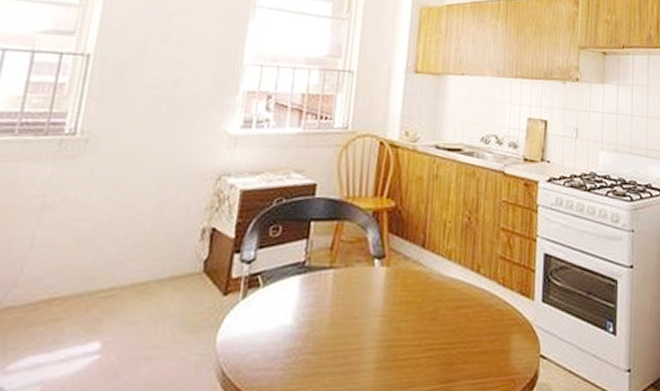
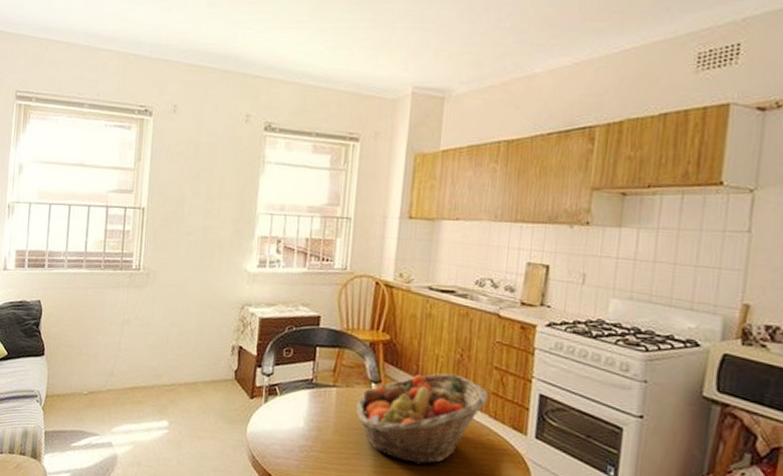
fruit basket: none [356,240,497,350] -> present [356,373,489,465]

